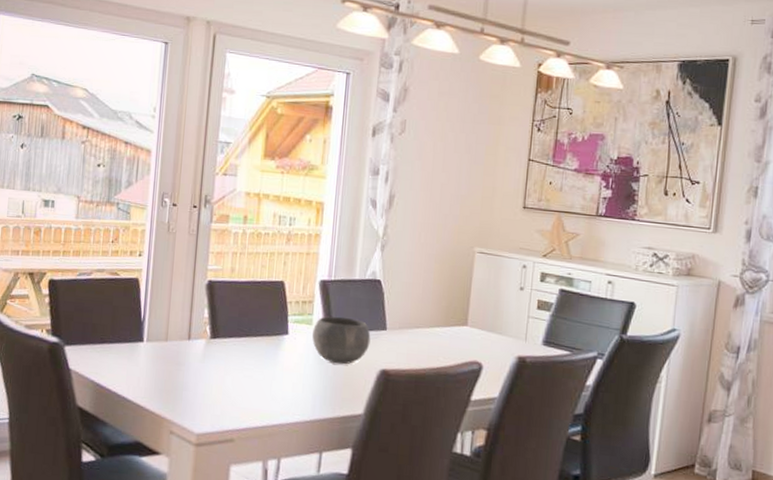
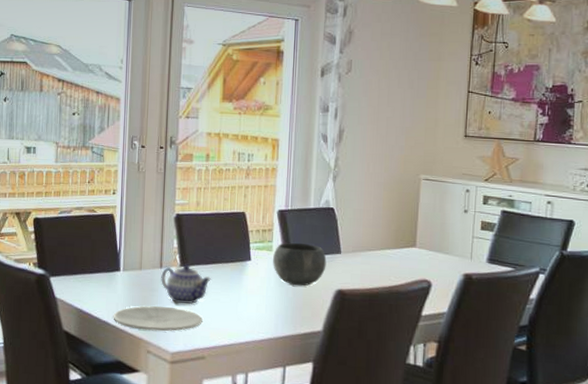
plate: none [133,381,233,410] -> present [113,306,203,332]
teapot: none [188,336,245,381] -> present [161,264,212,305]

